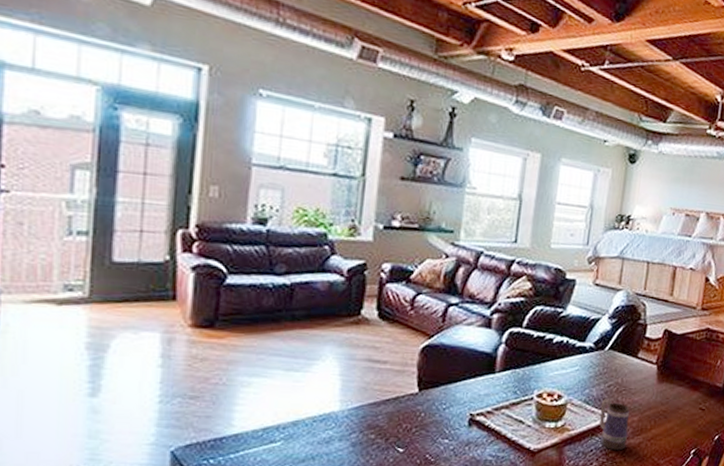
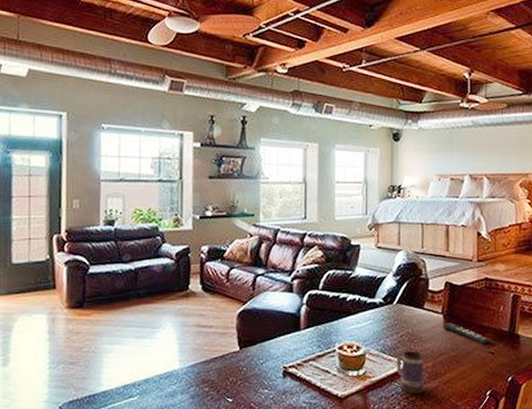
remote control: none [655,374,703,399] -> present [443,323,490,344]

